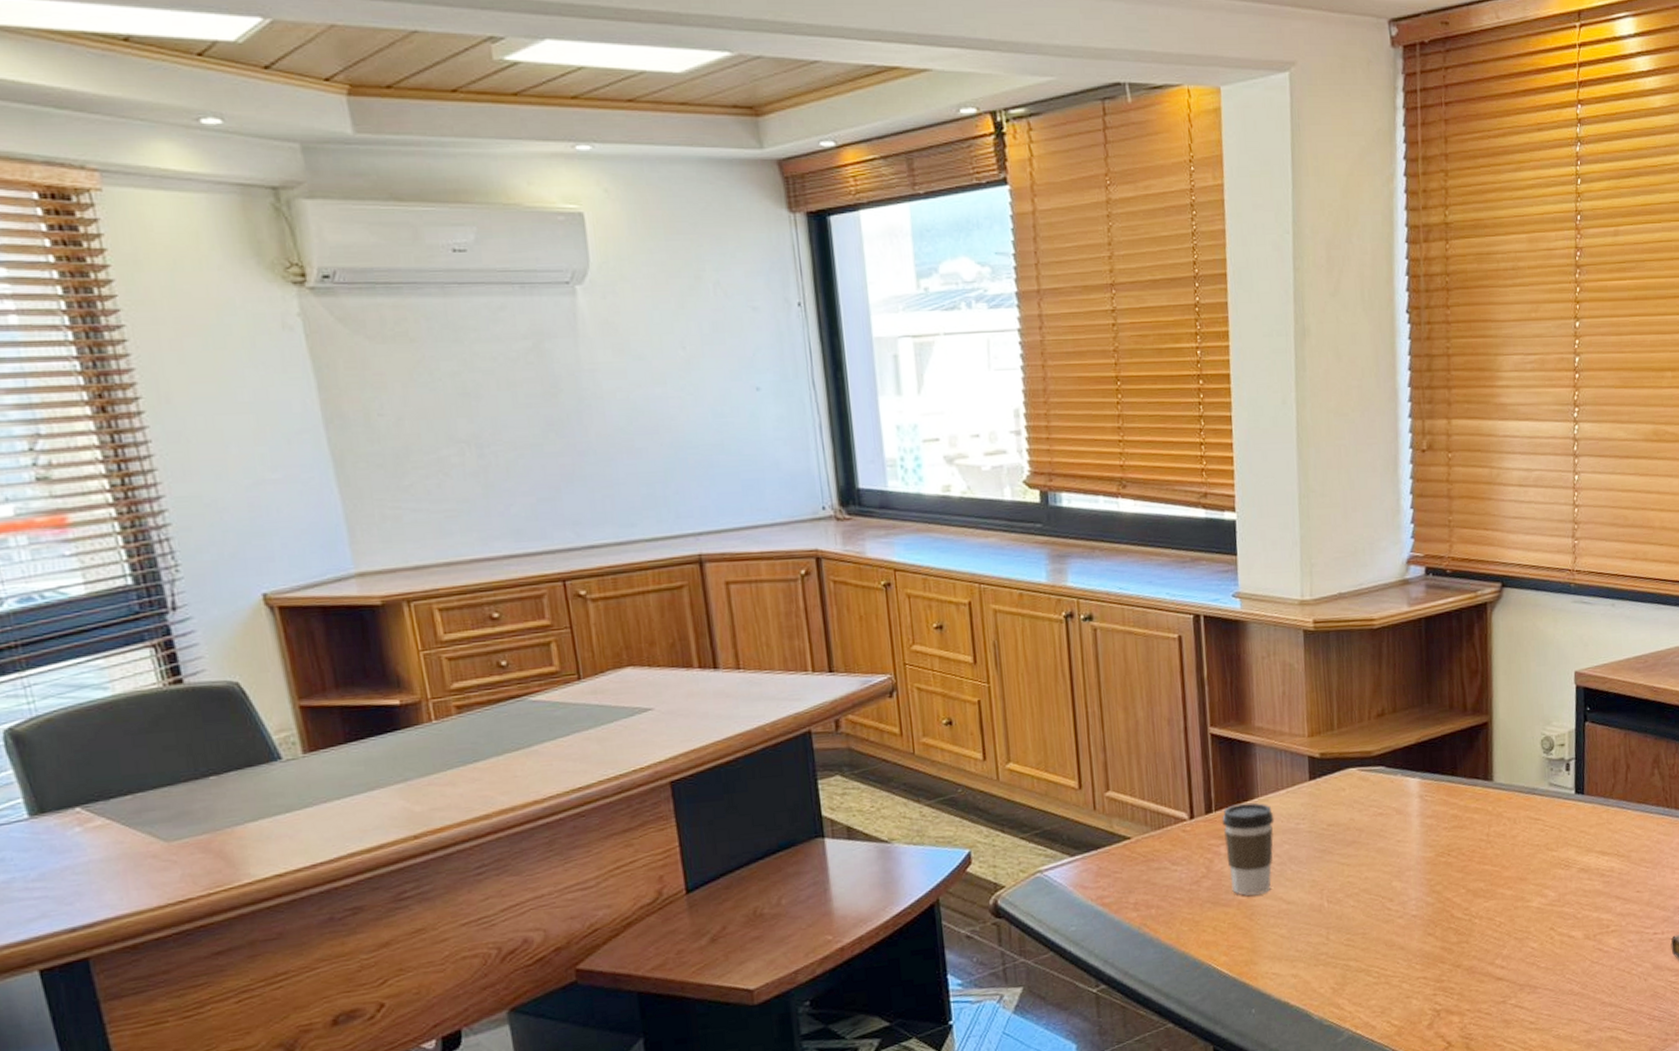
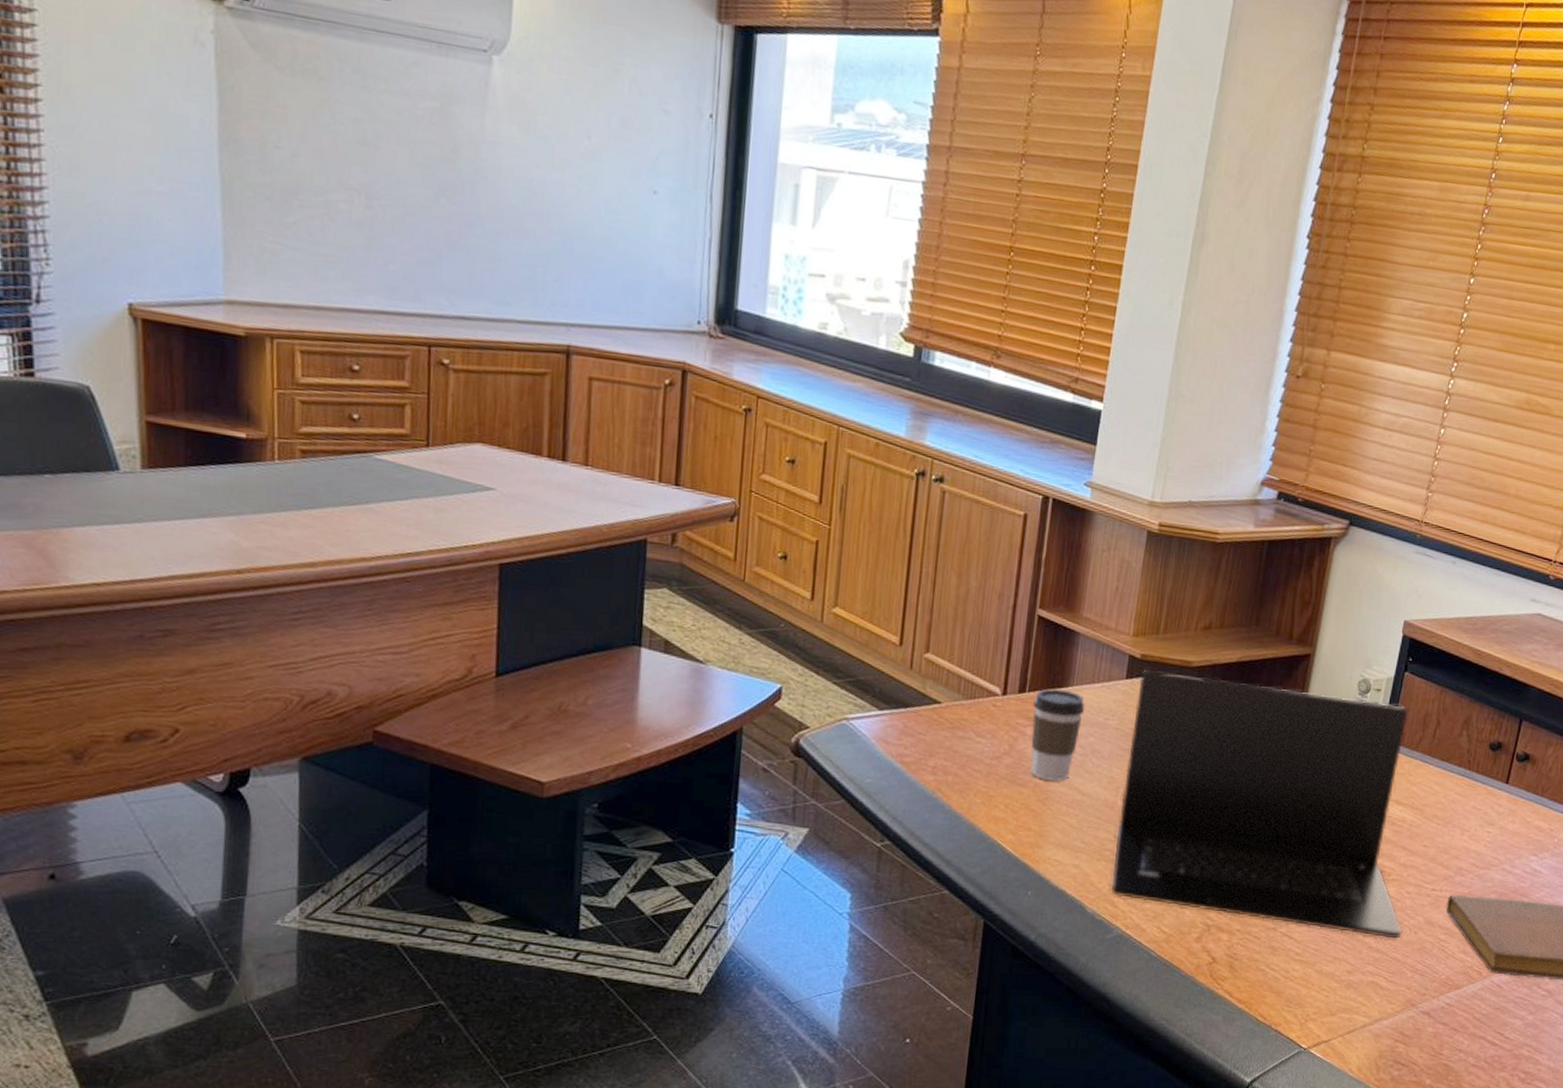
laptop: none [1323,756,1632,999] -> present [1112,670,1409,939]

